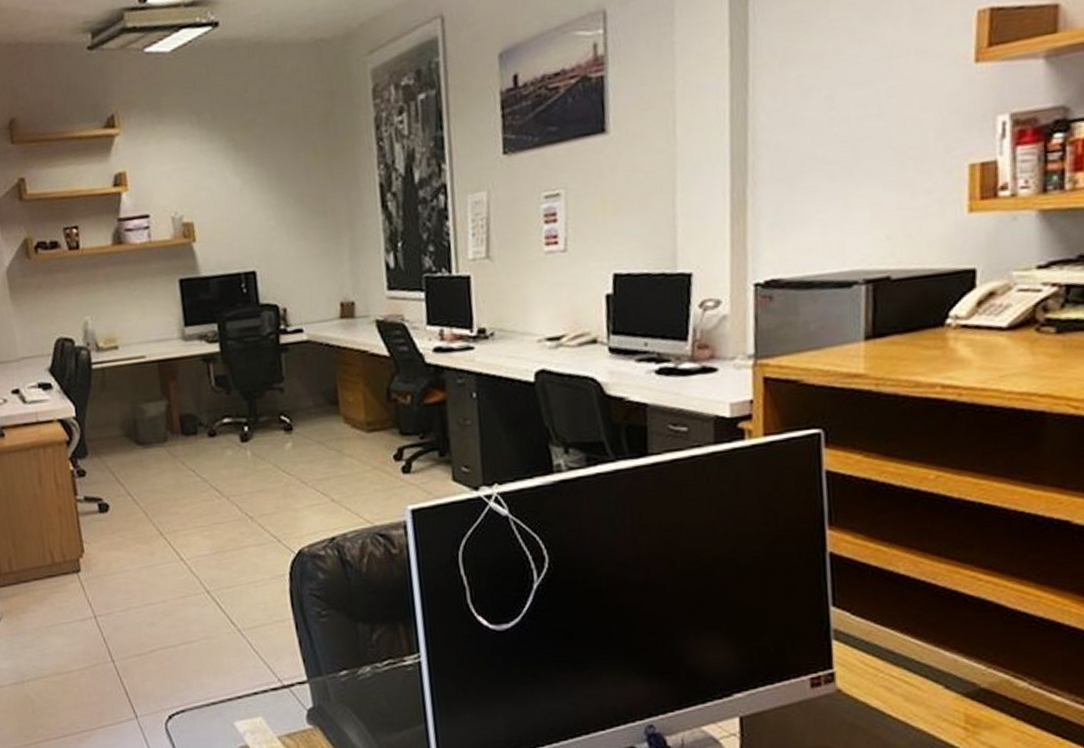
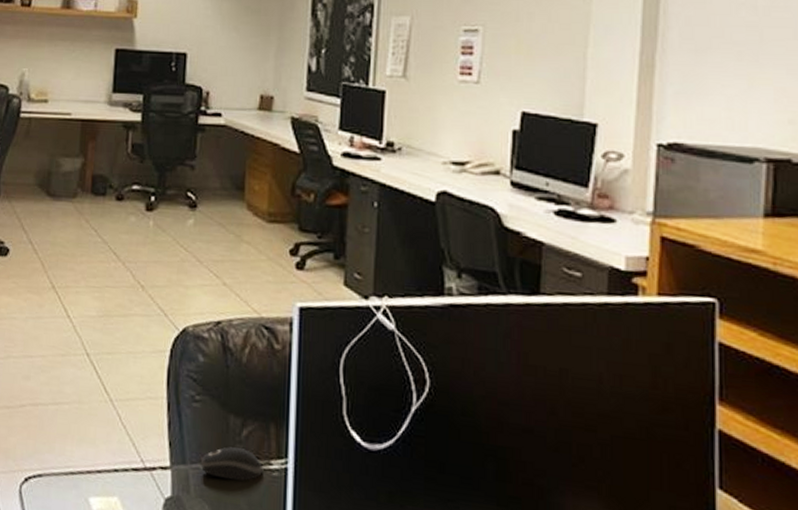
computer mouse: none [337,650,397,682] -> present [201,447,263,481]

